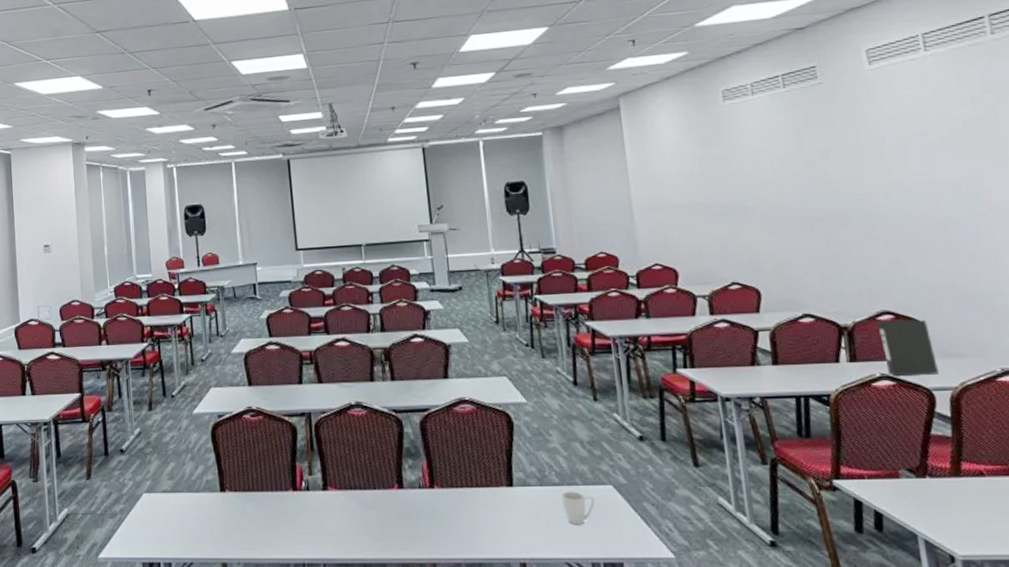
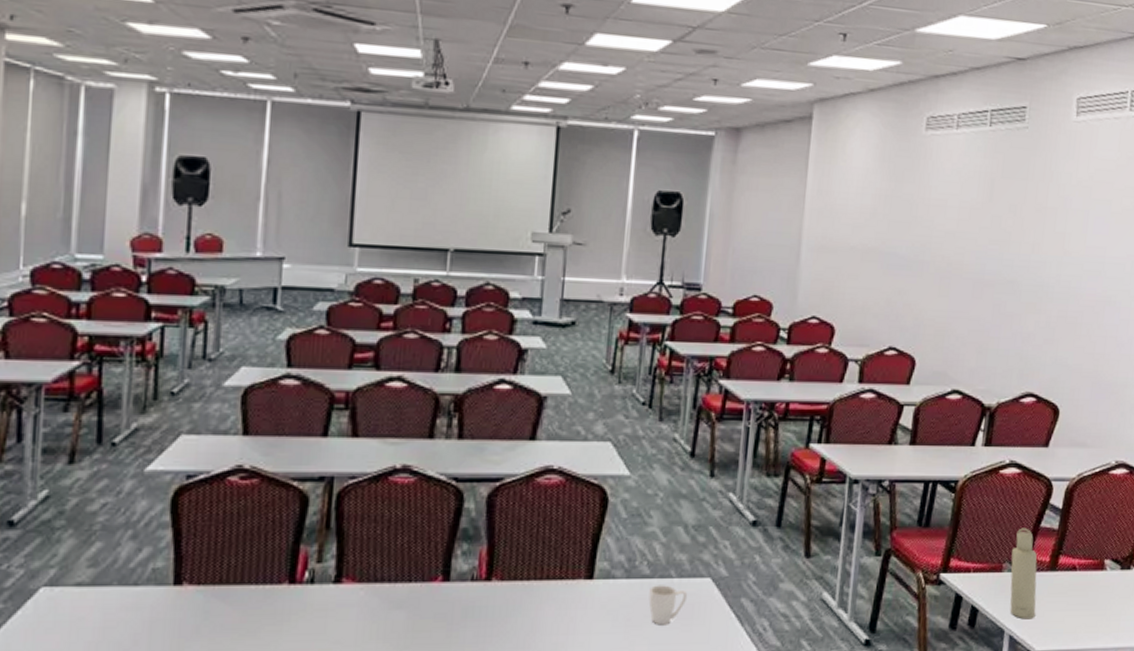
binder: present [876,319,939,376] -> none [1017,403,1064,464]
bottle: none [905,436,949,524] -> present [1010,528,1037,620]

